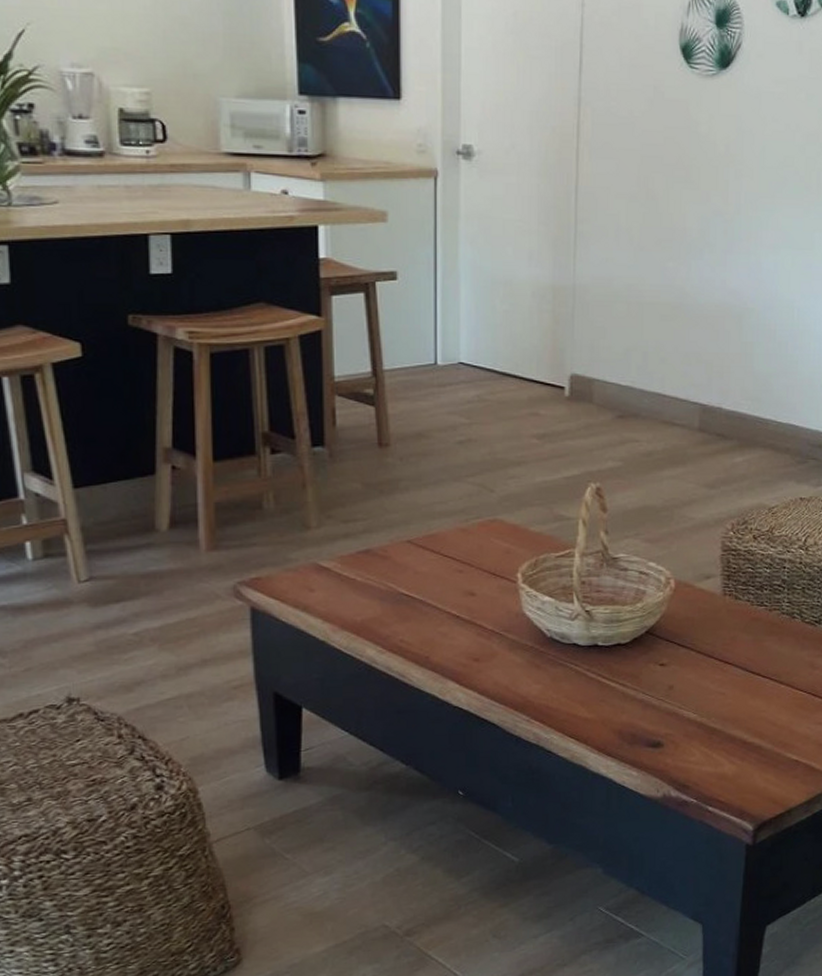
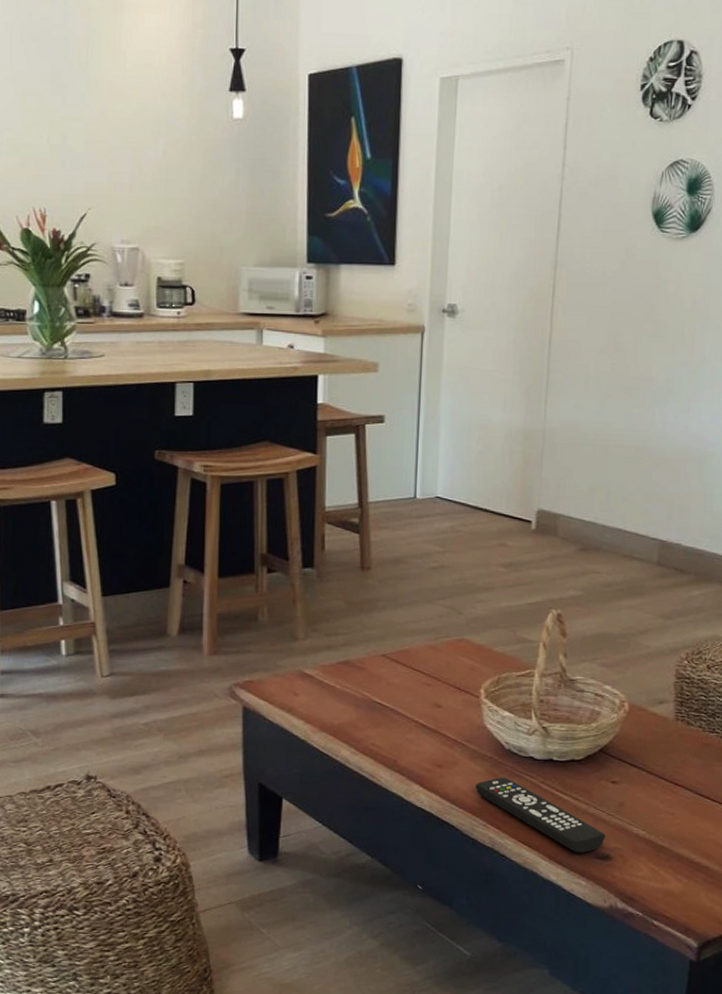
remote control: none [517,667,656,743] -> present [476,777,606,853]

